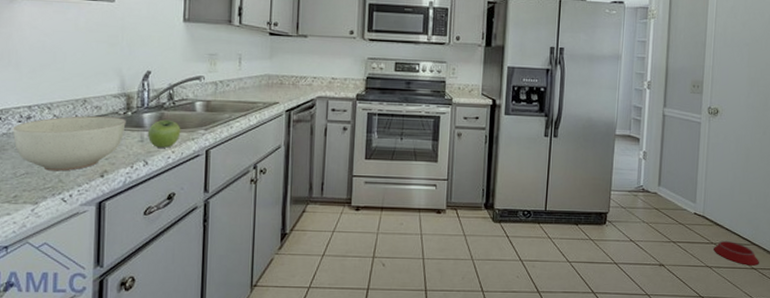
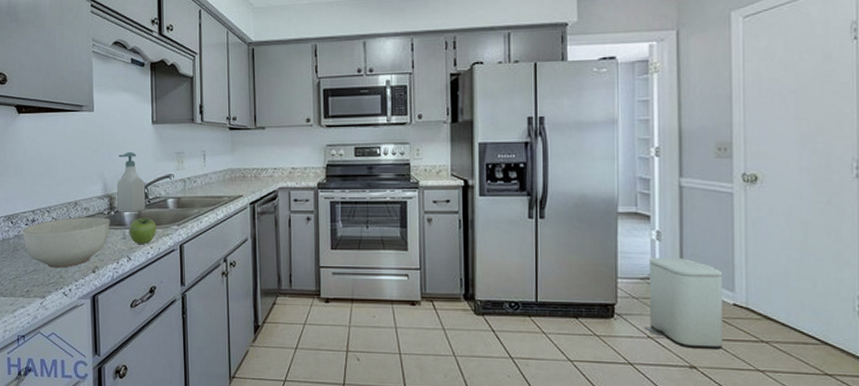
soap bottle: none [136,48,171,115] -> present [117,151,146,213]
pedal bin: none [628,173,689,250] -> present [644,257,723,349]
pet bowl: present [714,240,759,266] -> none [765,338,836,371]

